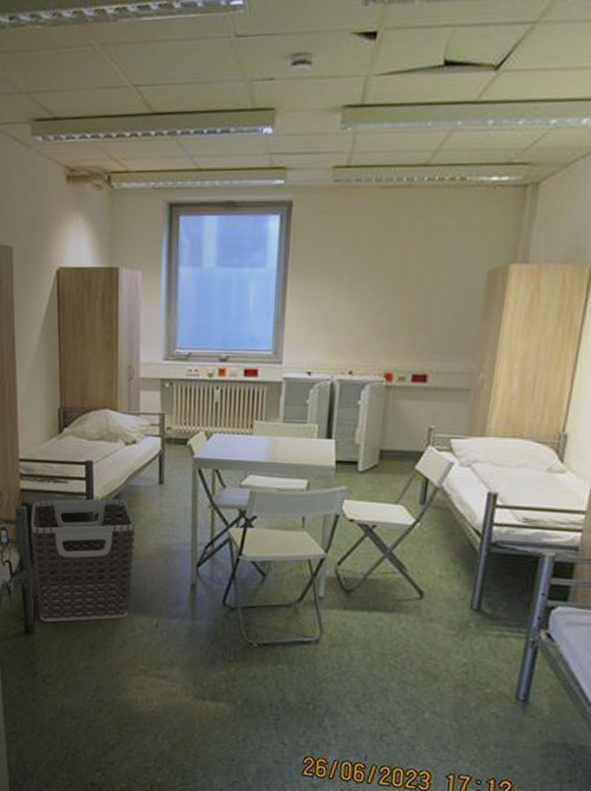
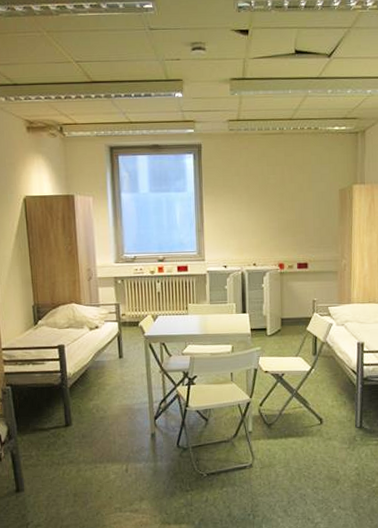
clothes hamper: present [30,498,136,623] -> none [14,372,104,480]

